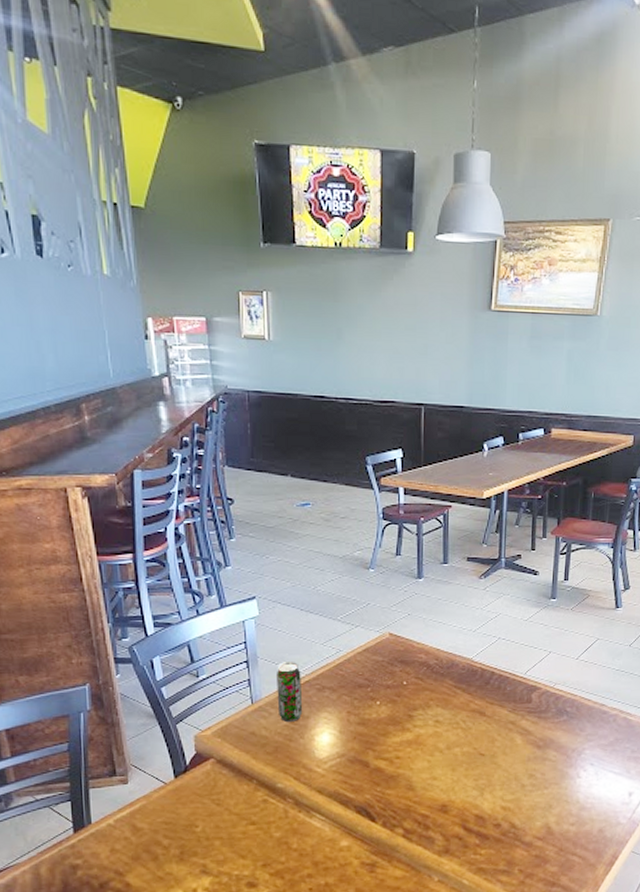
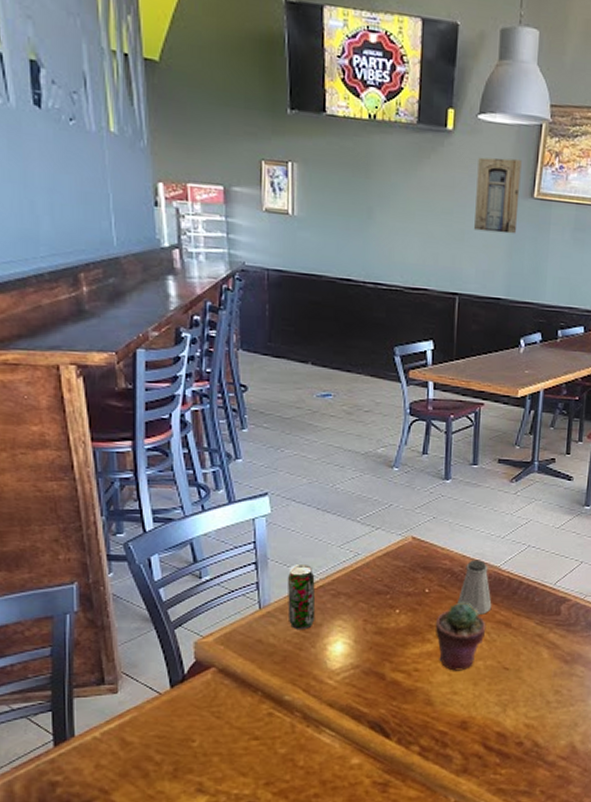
potted succulent: none [413,692,462,758] -> present [435,602,486,671]
saltshaker: none [434,653,466,704] -> present [458,560,492,614]
wall art: none [437,275,479,345] -> present [474,157,522,234]

